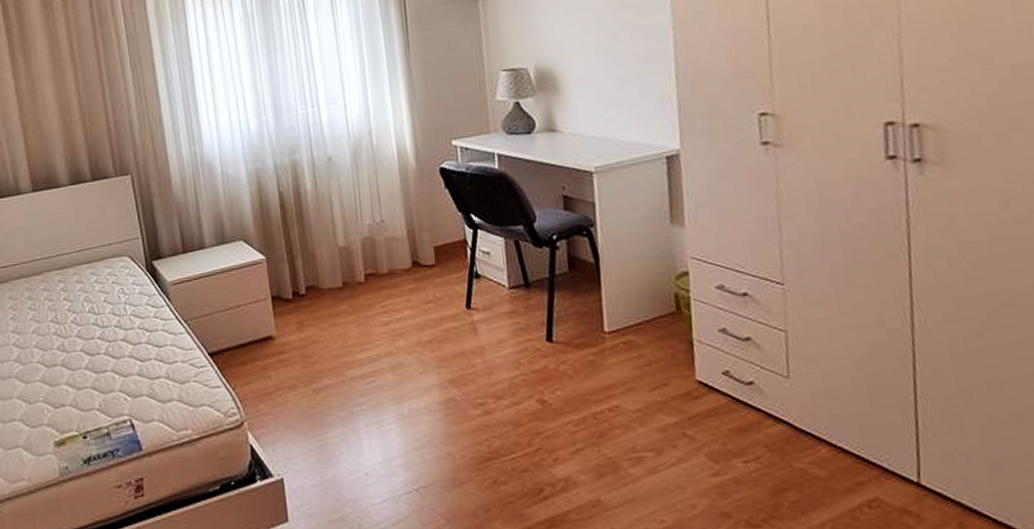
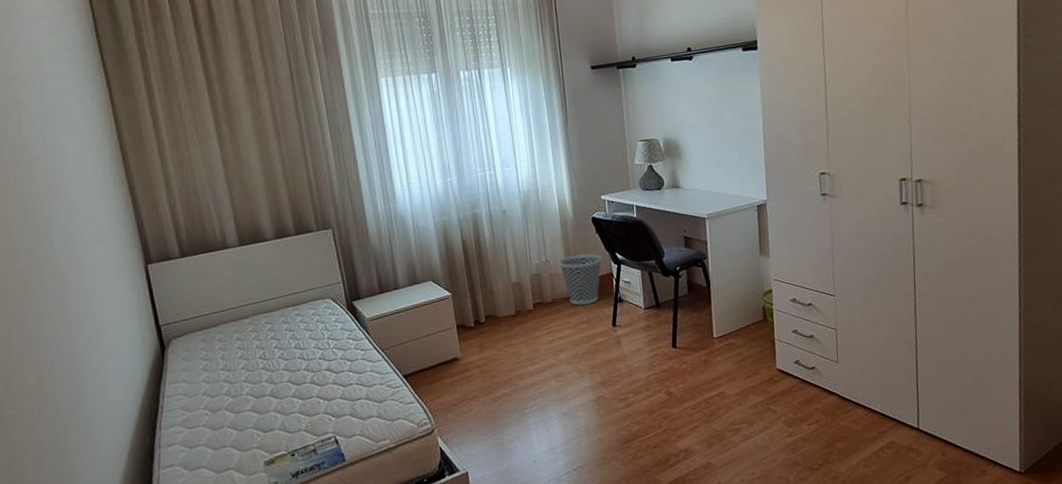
wastebasket: none [397,213,452,279] -> present [558,253,602,305]

